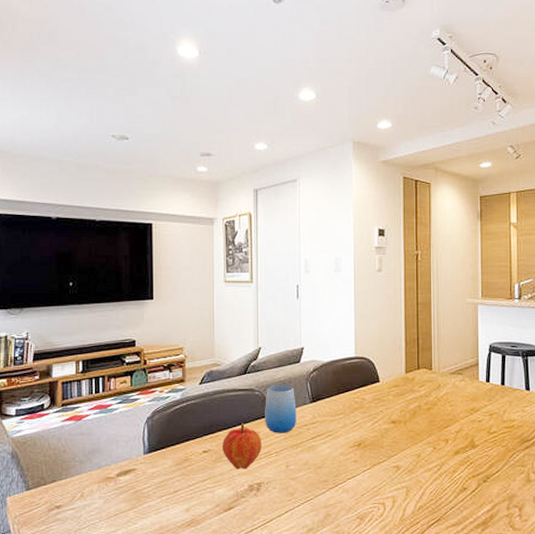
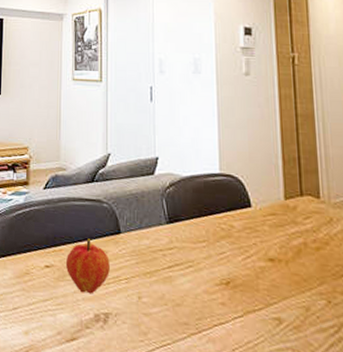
cup: present [265,384,297,433] -> none [114,197,150,257]

